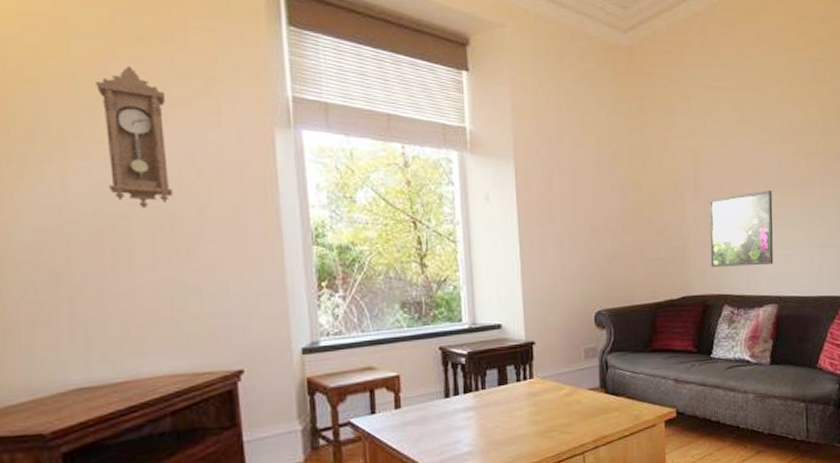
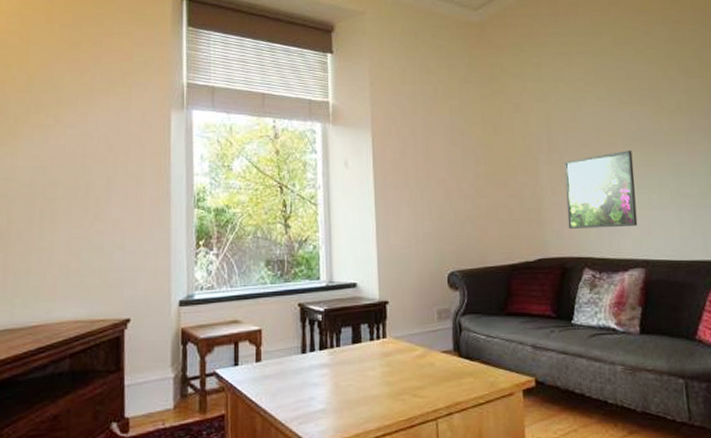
pendulum clock: present [96,66,173,209] -> none [44,67,91,179]

